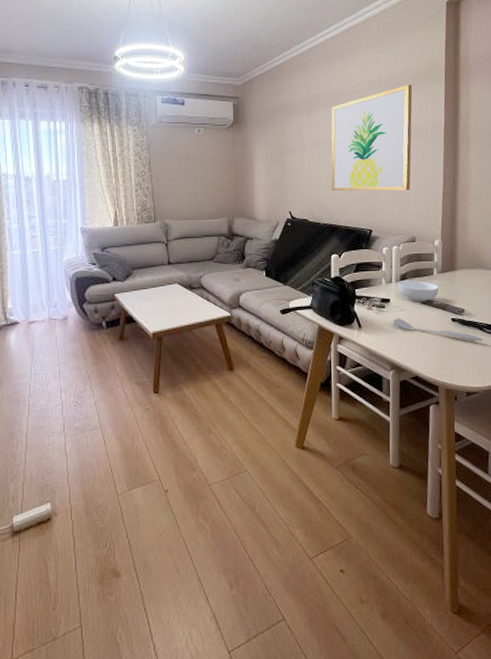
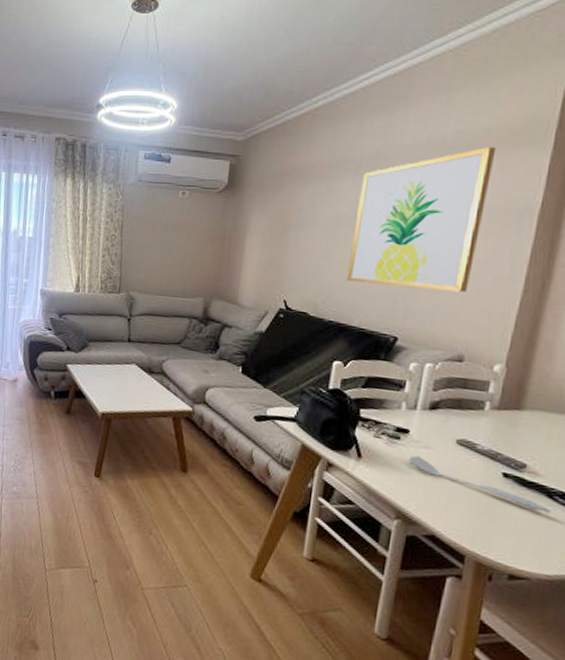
cereal bowl: present [398,280,439,302] -> none [424,409,489,443]

